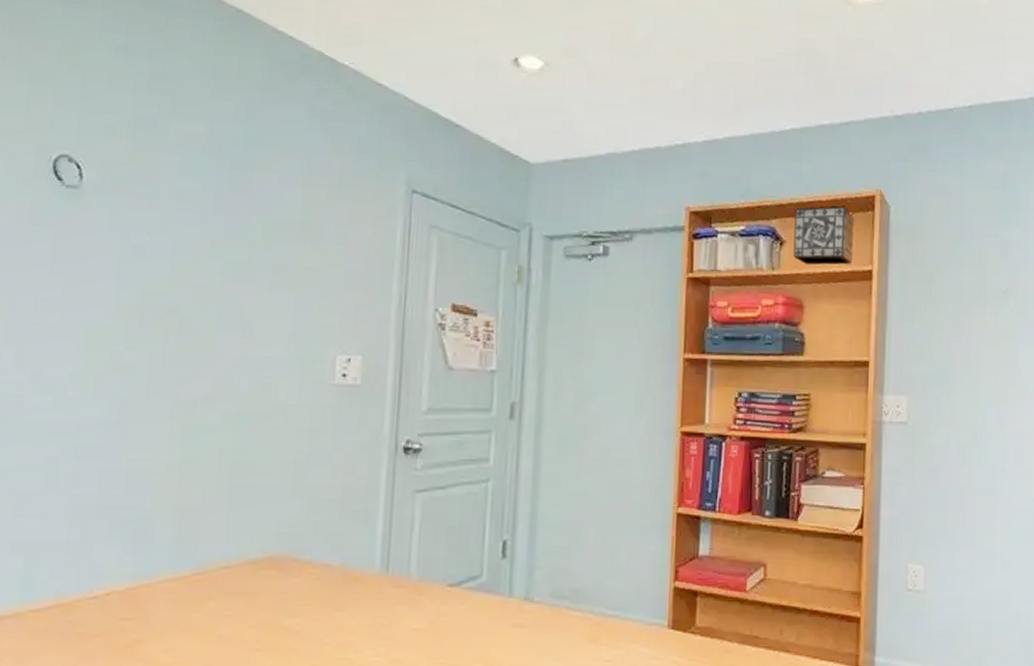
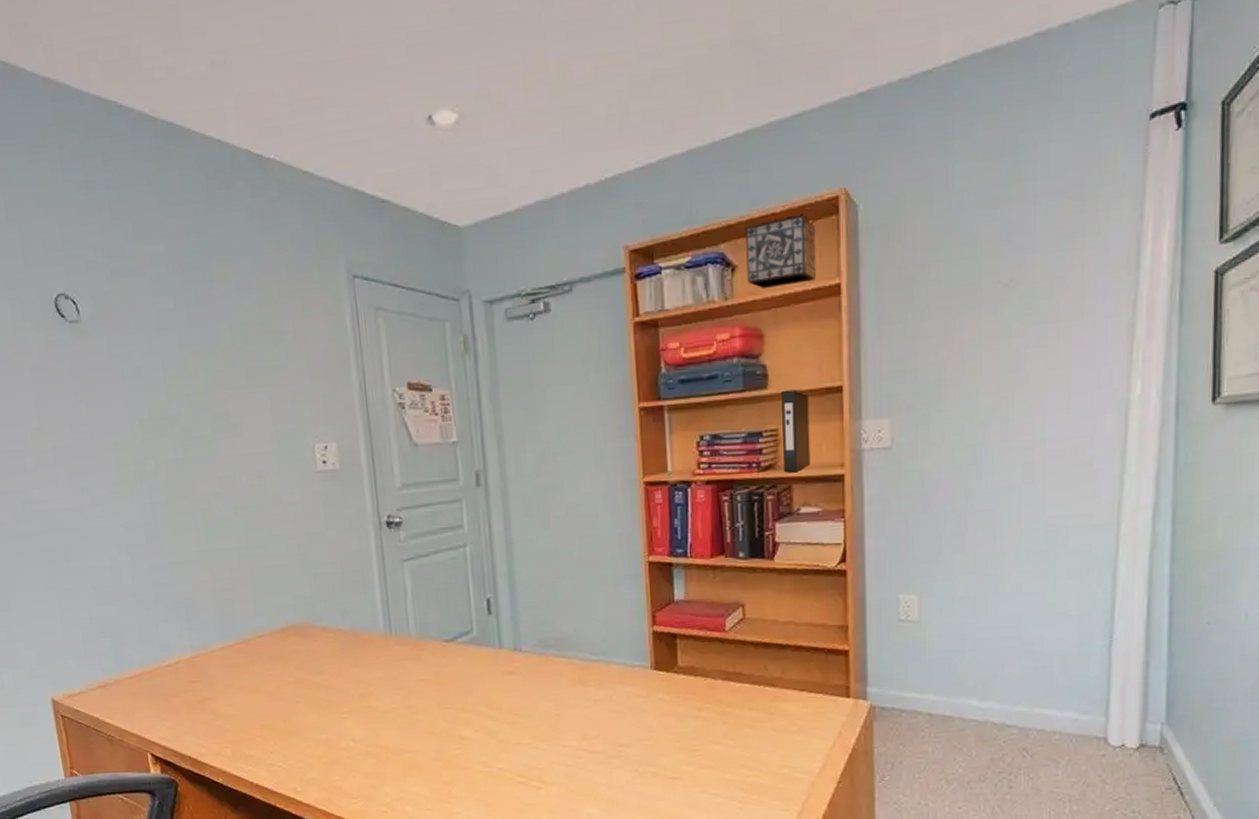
binder: none [813,359,839,437] -> present [781,389,811,473]

